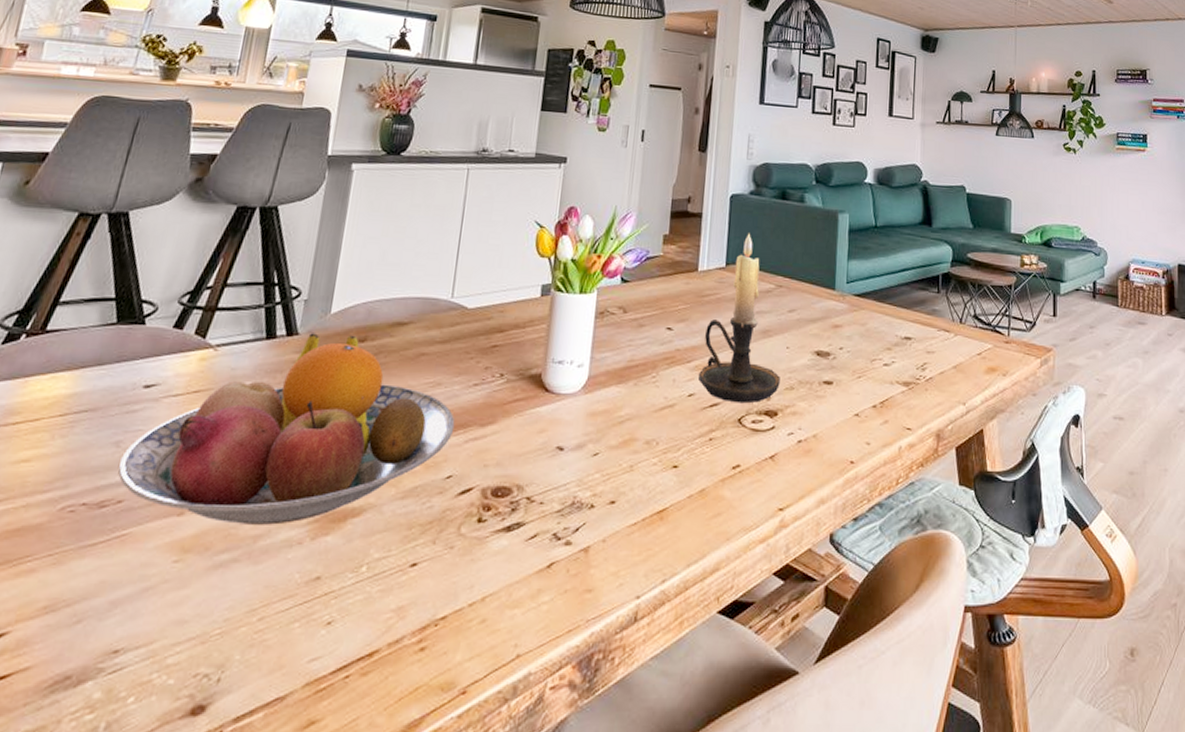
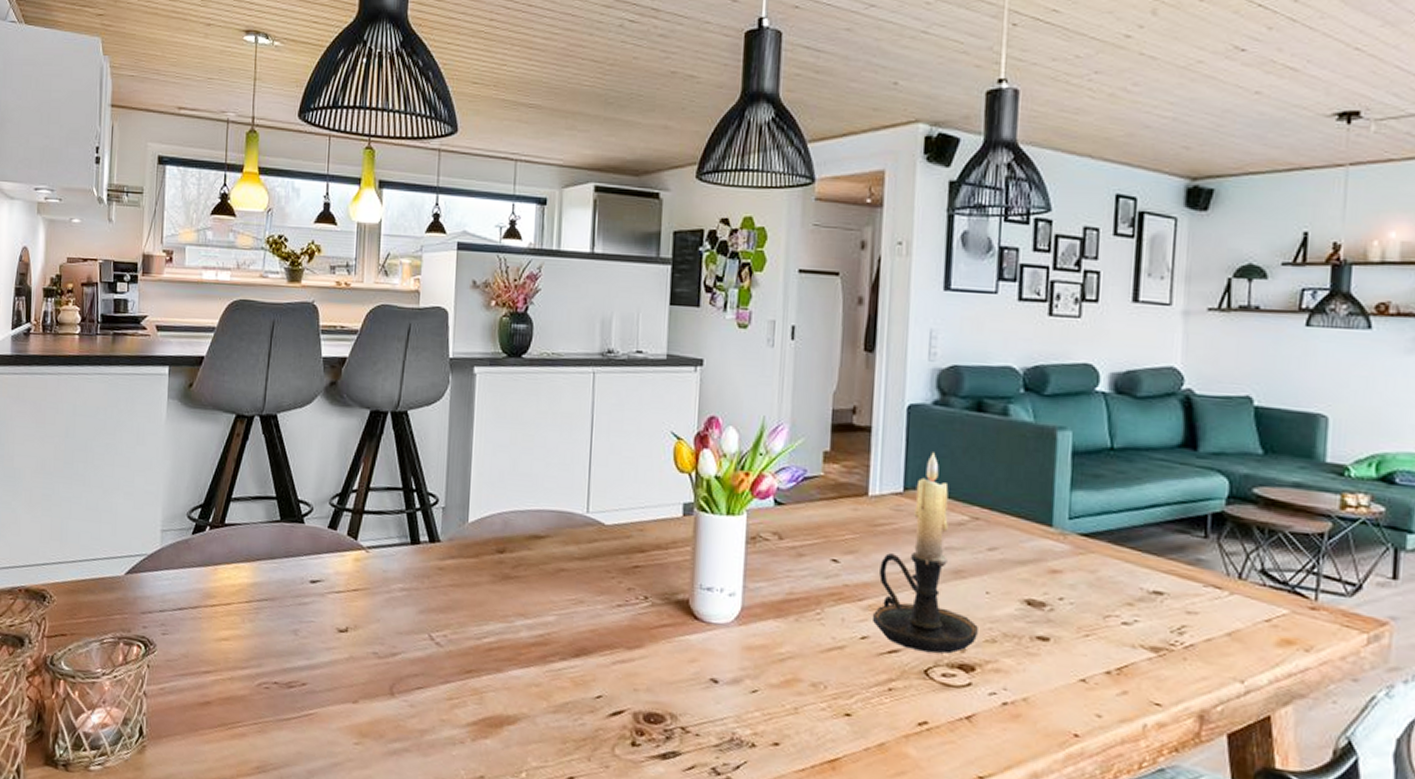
fruit bowl: present [118,333,455,525] -> none [298,541,601,723]

